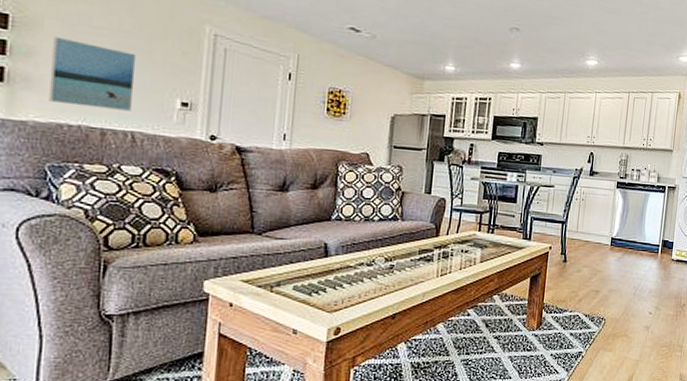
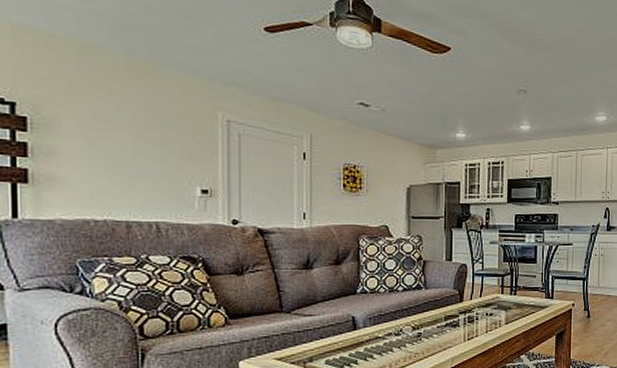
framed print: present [49,36,137,111] -> none [72,134,155,202]

